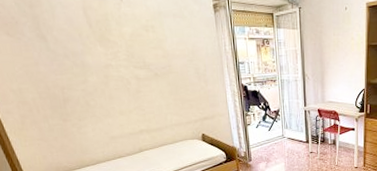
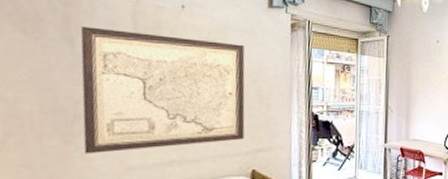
wall art: none [48,24,191,129] -> present [80,26,245,154]

